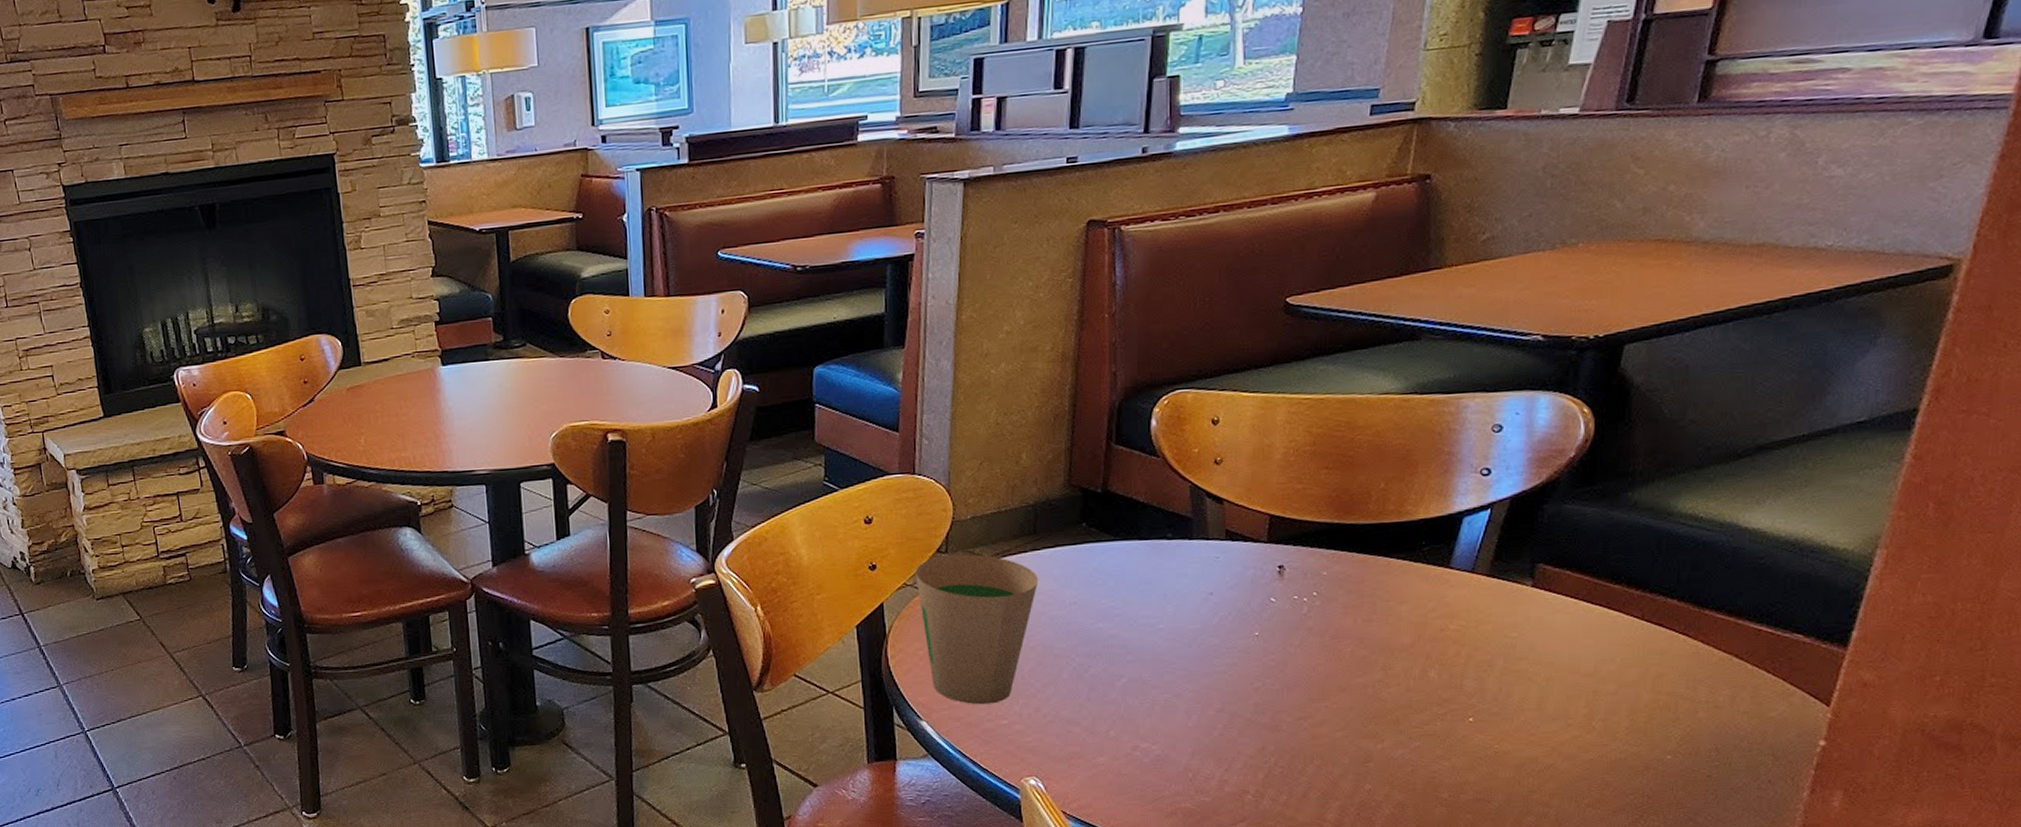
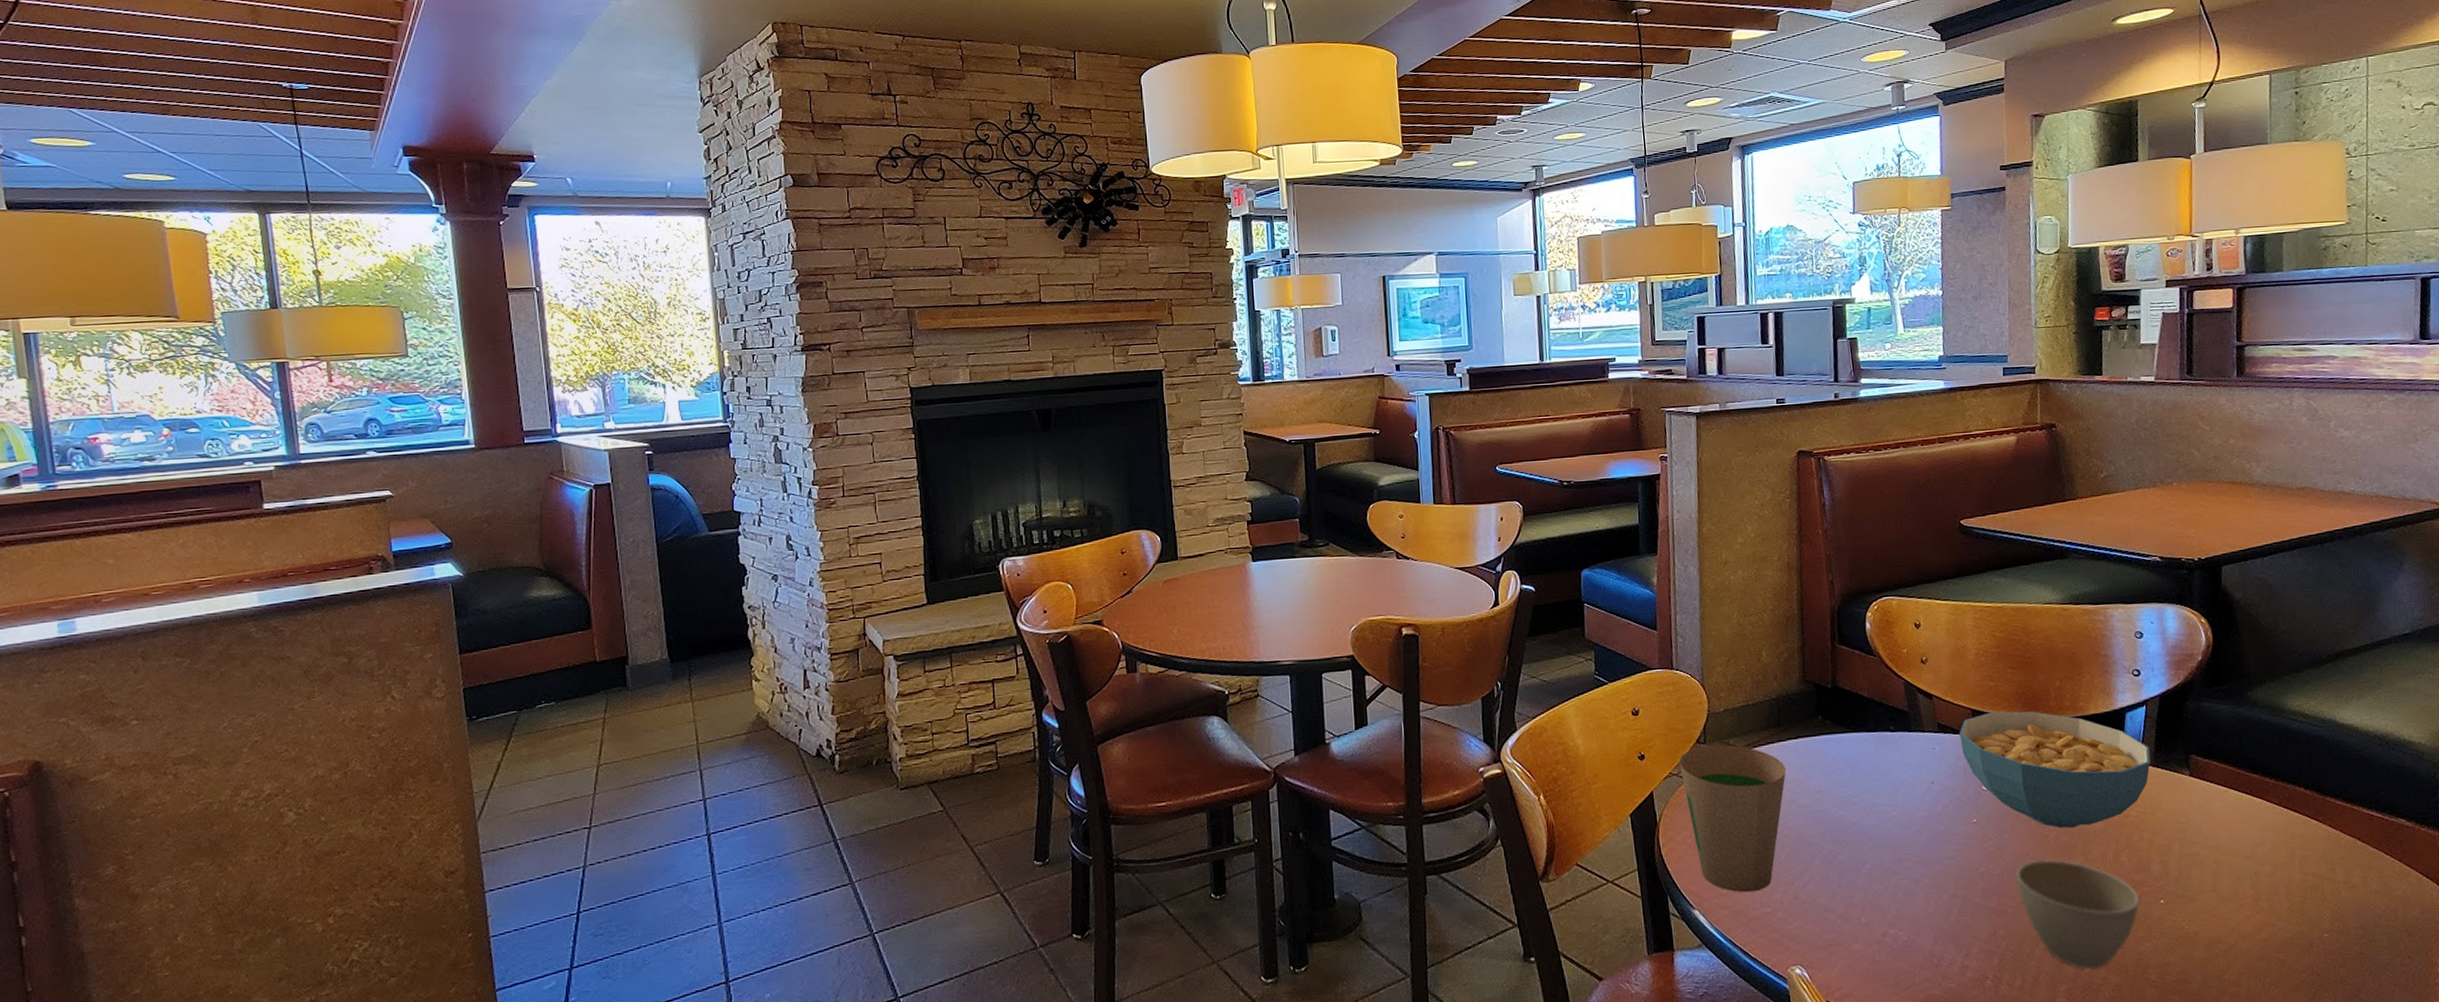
cereal bowl: none [1251,516,1487,643] -> present [1959,711,2151,829]
cup: none [1296,674,1444,787] -> present [2015,859,2140,970]

